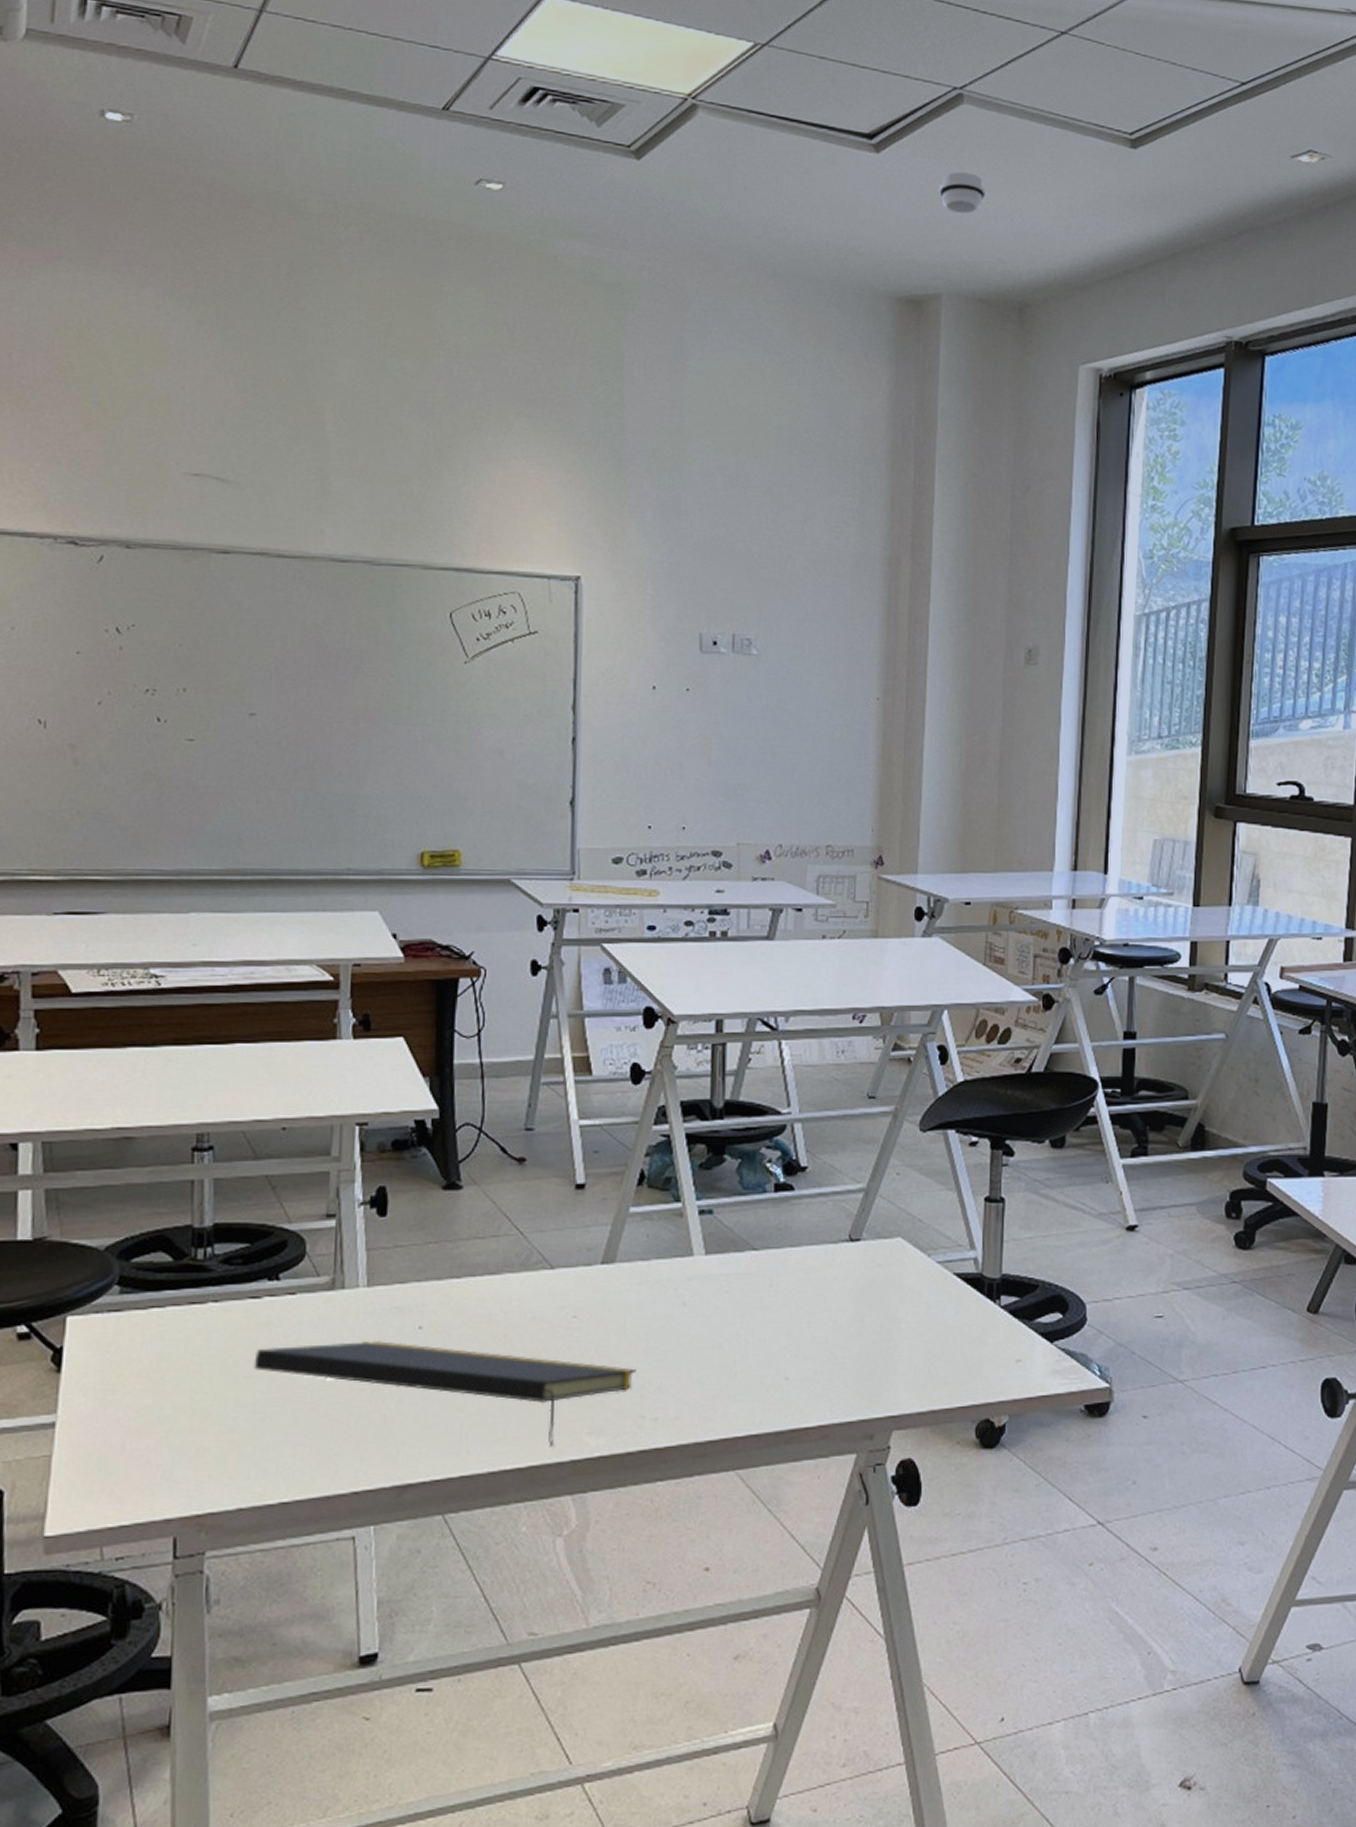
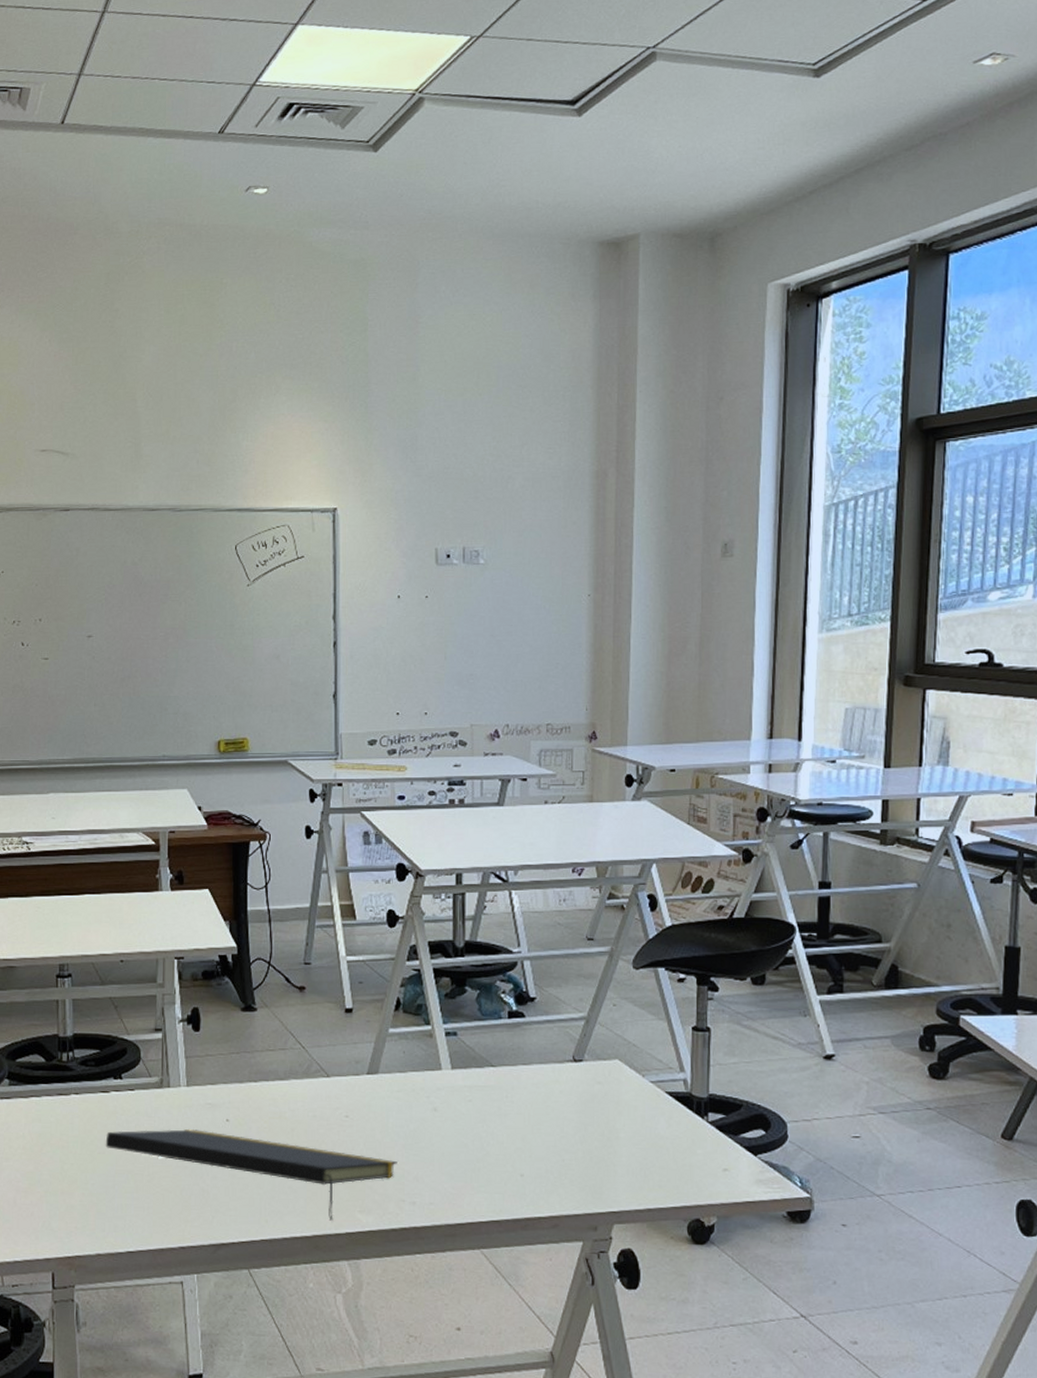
smoke detector: present [938,172,985,214] -> none [635,122,678,160]

